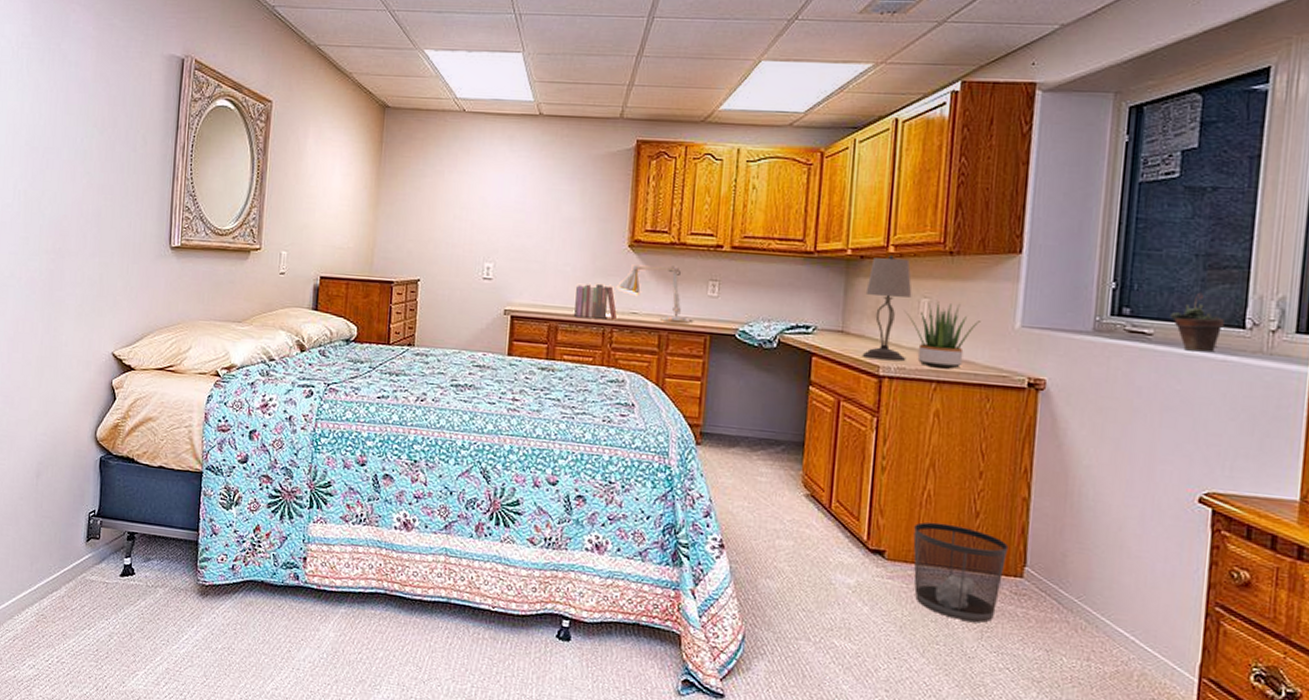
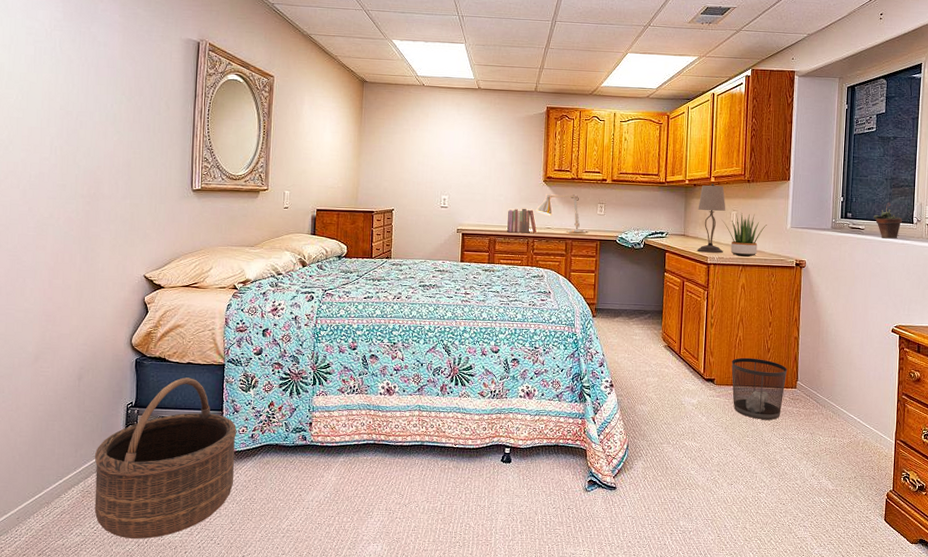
basket: none [49,484,214,683] -> present [94,377,236,539]

